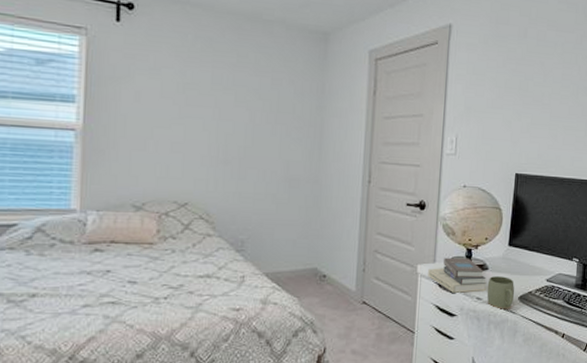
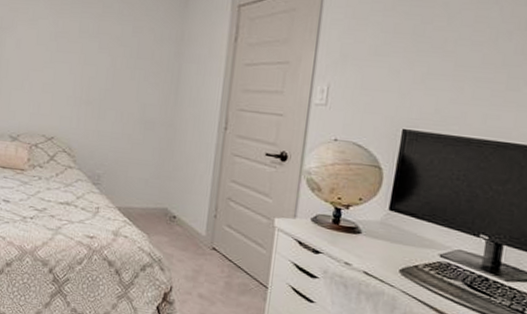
books: present [428,257,487,293] -> none [286,214,358,256]
mug: present [486,276,515,309] -> none [357,241,396,281]

